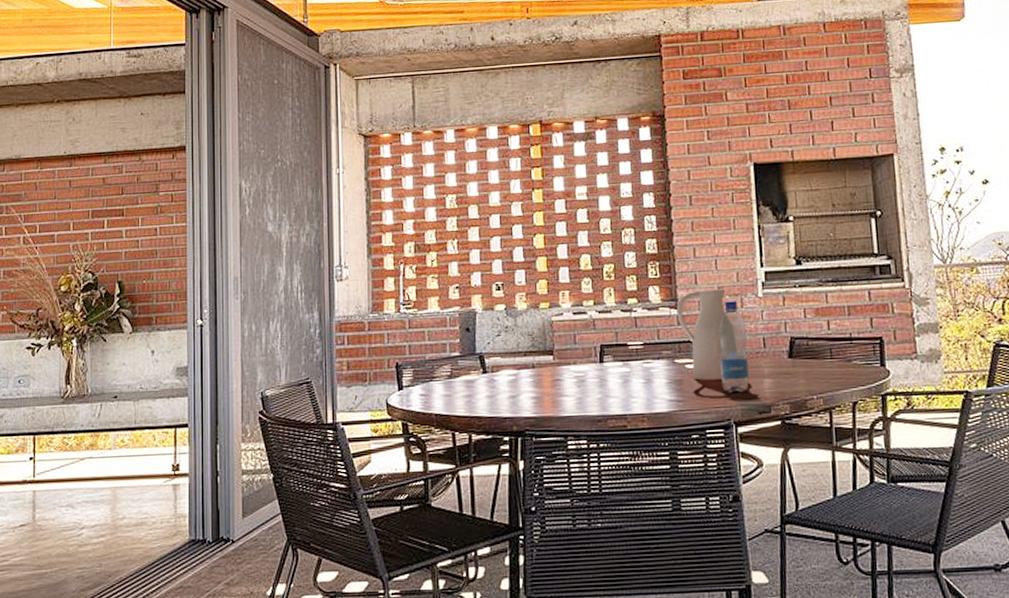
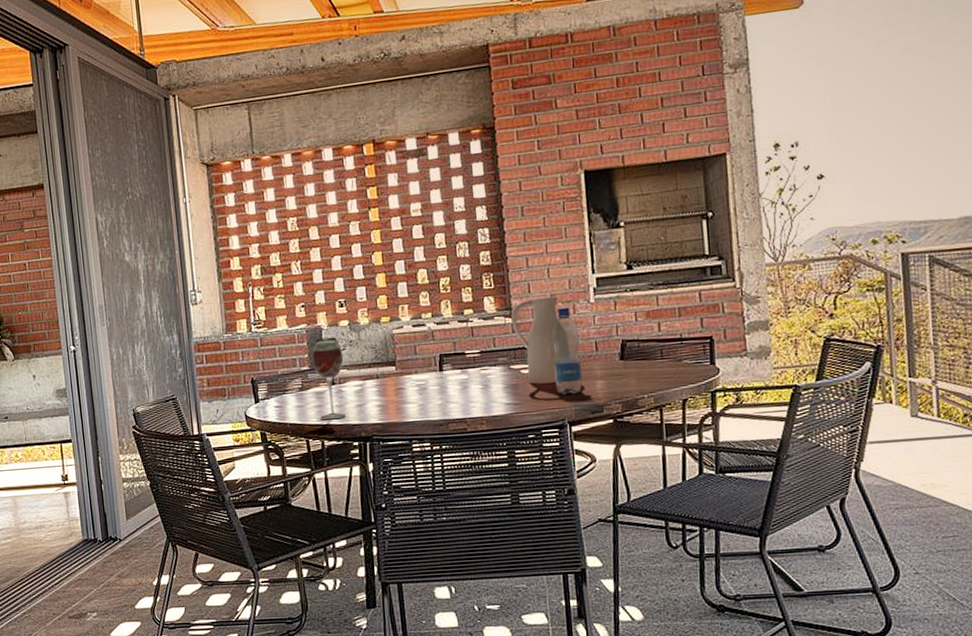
wineglass: none [463,321,498,412] -> present [311,337,346,420]

